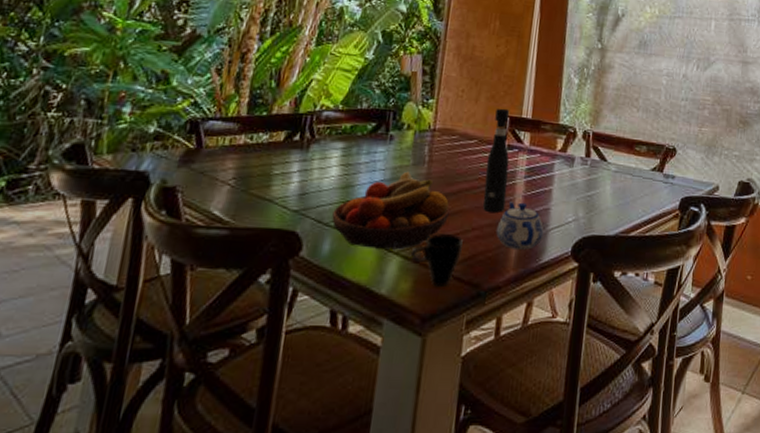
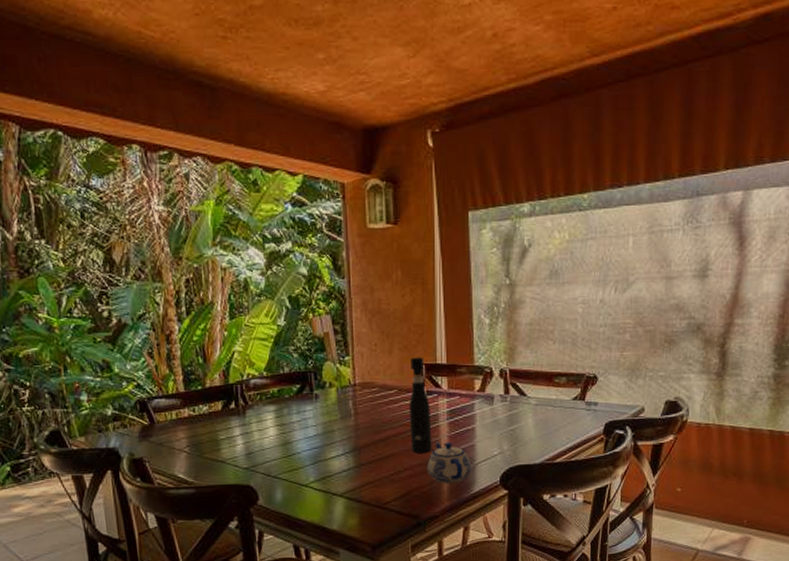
fruit bowl: present [331,171,450,250] -> none [278,425,381,493]
cup: present [410,234,463,286] -> none [352,476,399,520]

